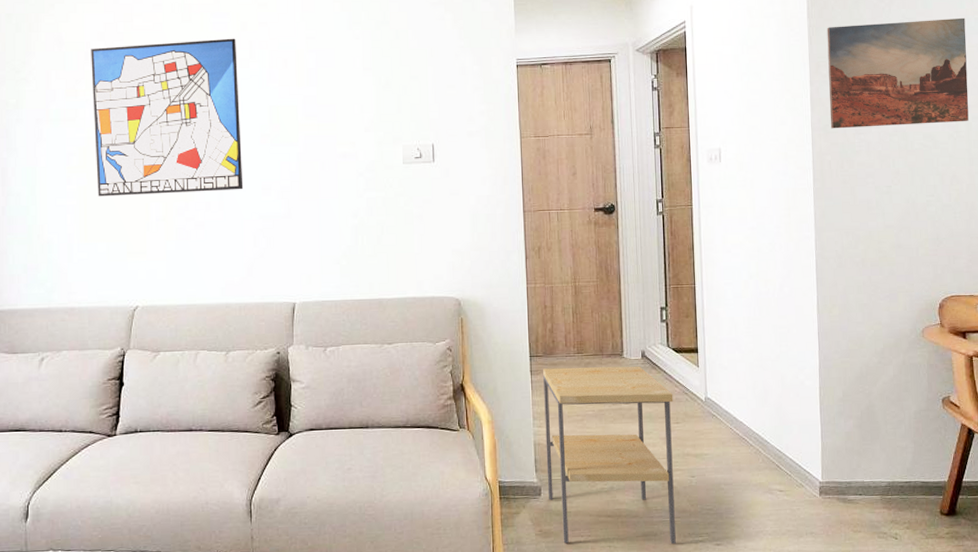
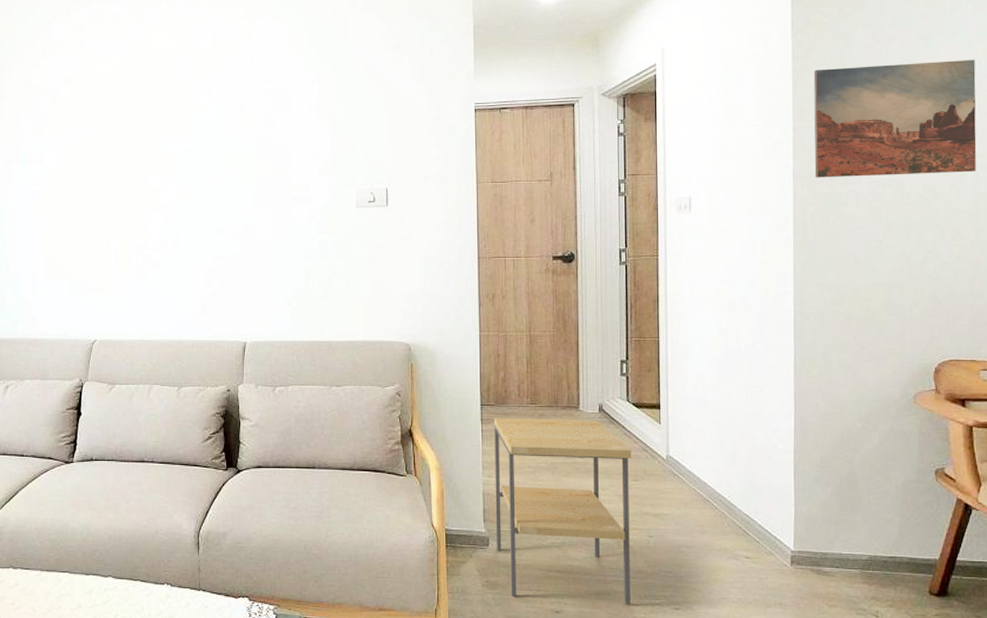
wall art: present [91,38,244,197] -> none [57,82,199,234]

